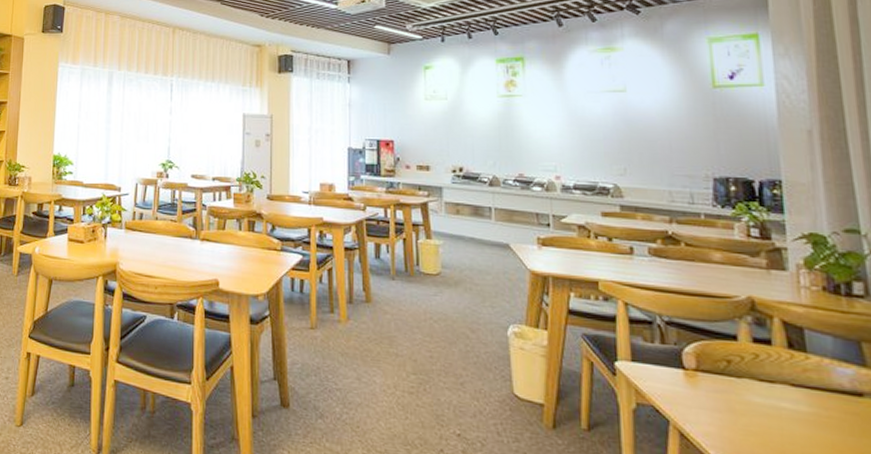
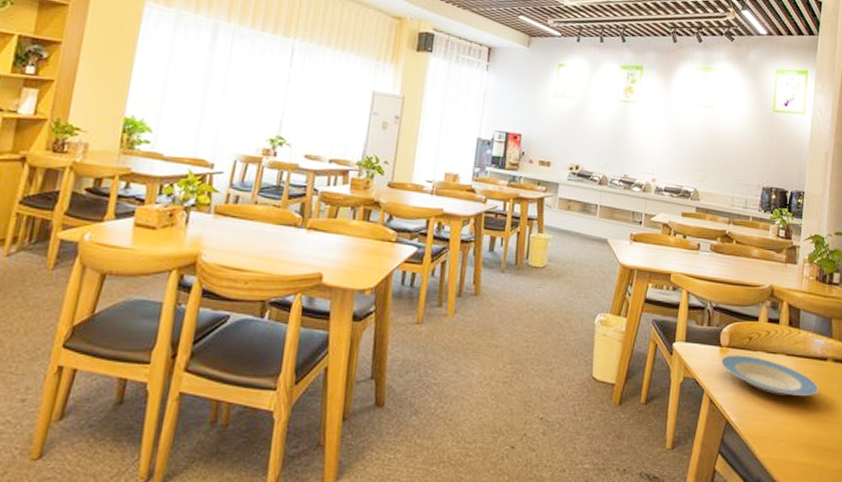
plate: none [688,380,857,442] -> present [721,355,819,396]

